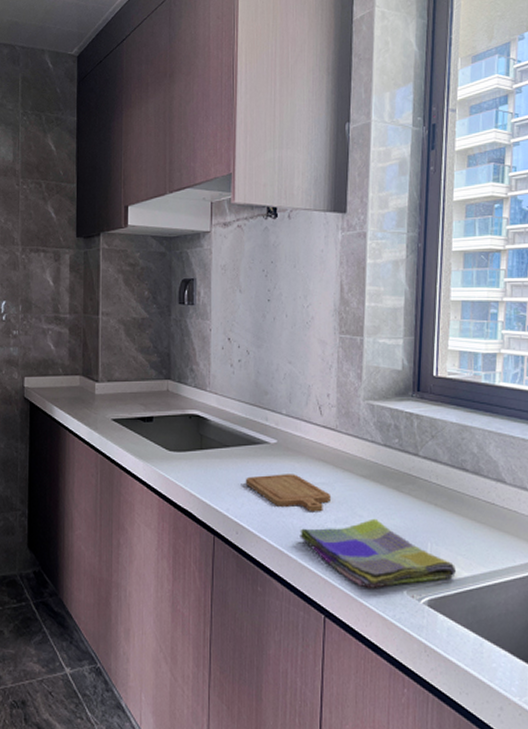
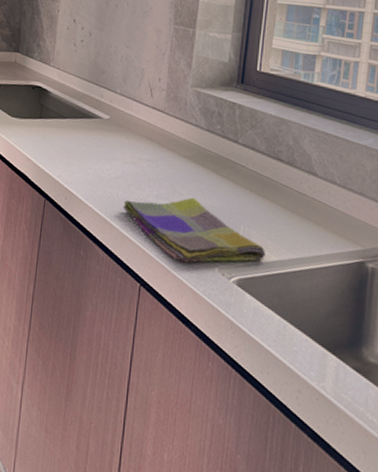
chopping board: present [245,474,332,512] -> none [77,147,155,187]

